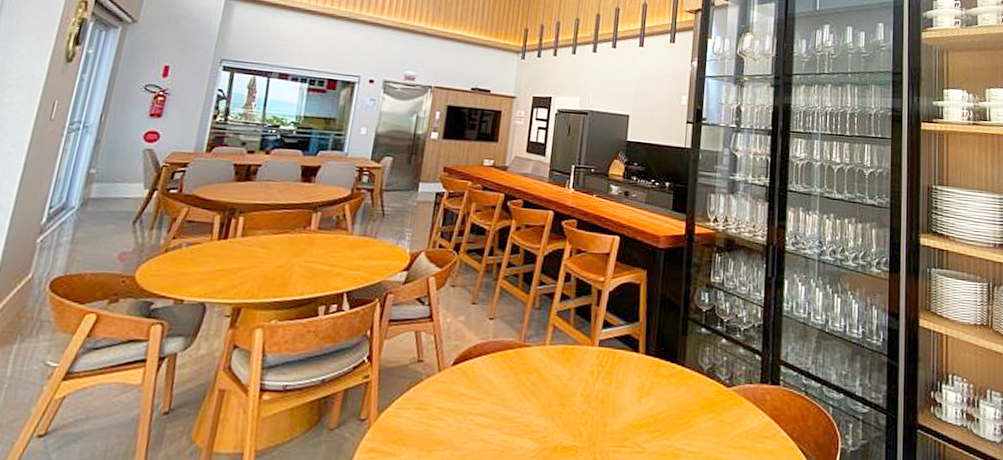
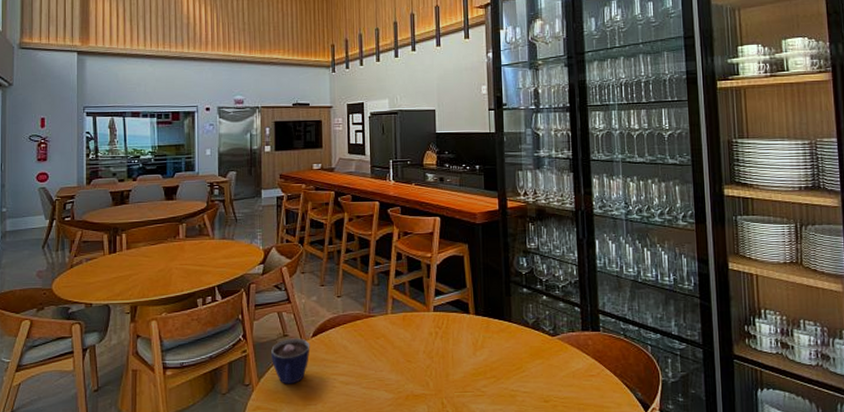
cup: none [398,364,449,423] -> present [271,338,310,384]

